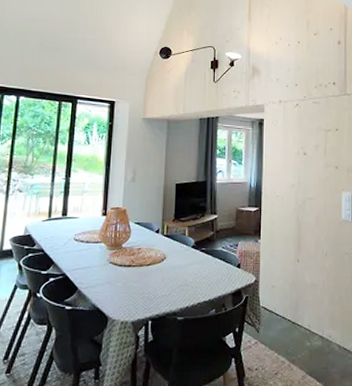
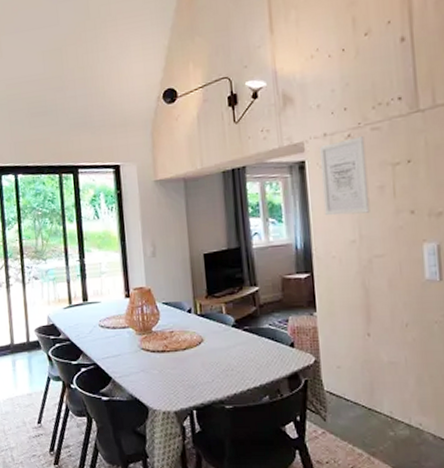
wall art: none [274,107,308,164] -> present [319,136,370,216]

